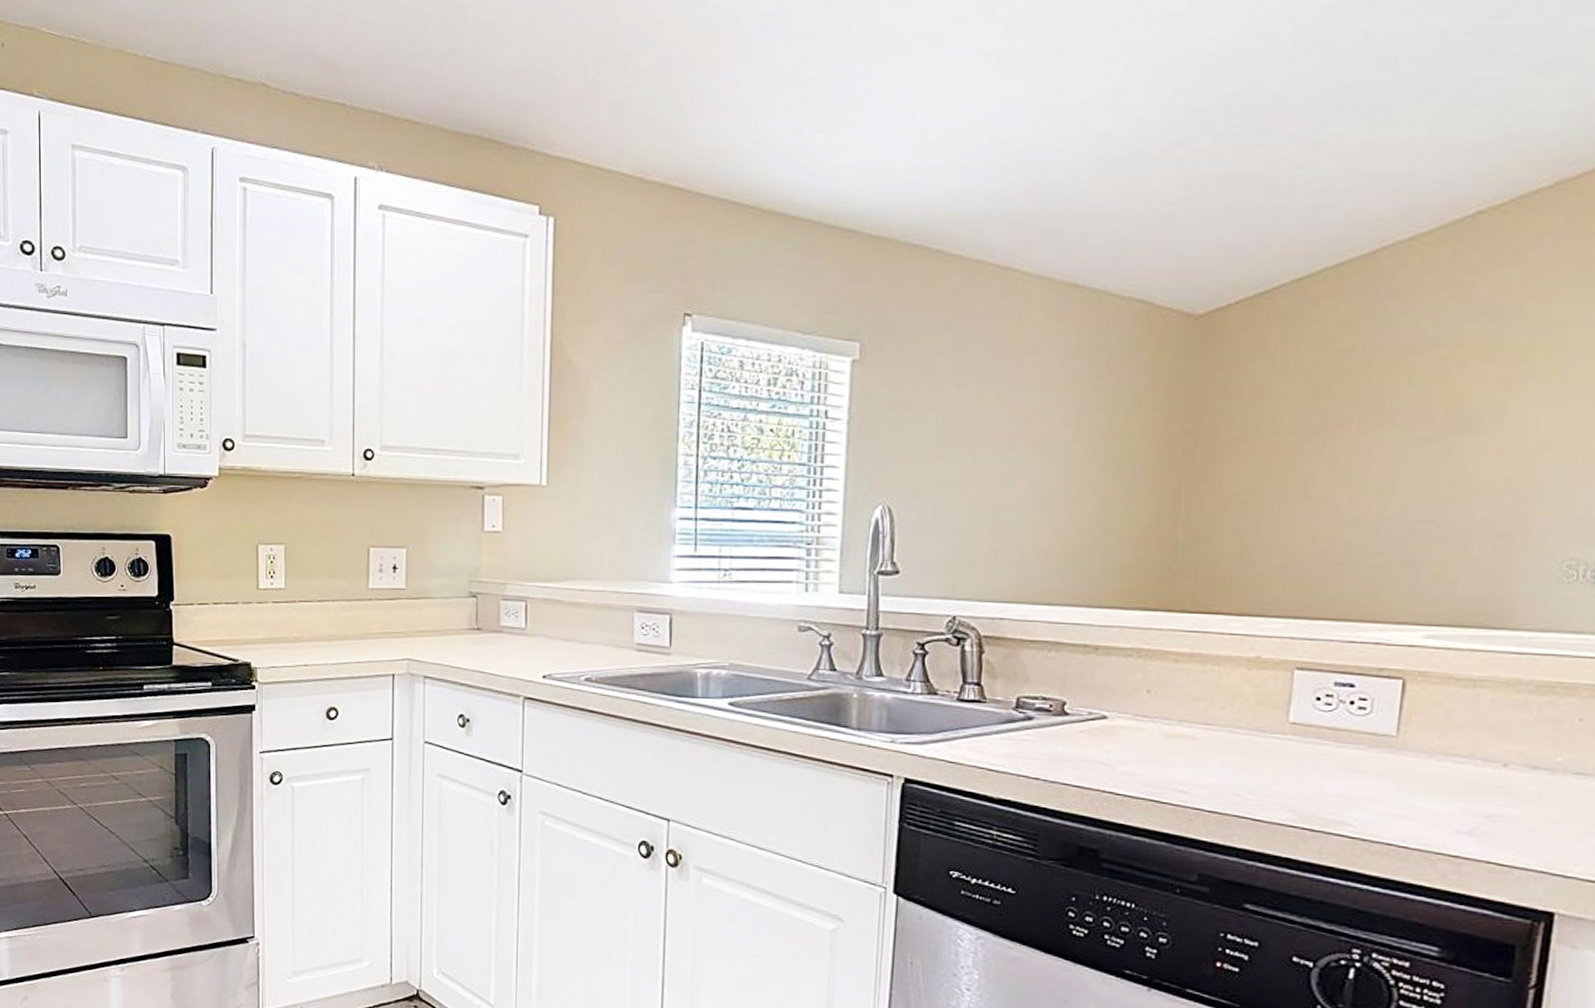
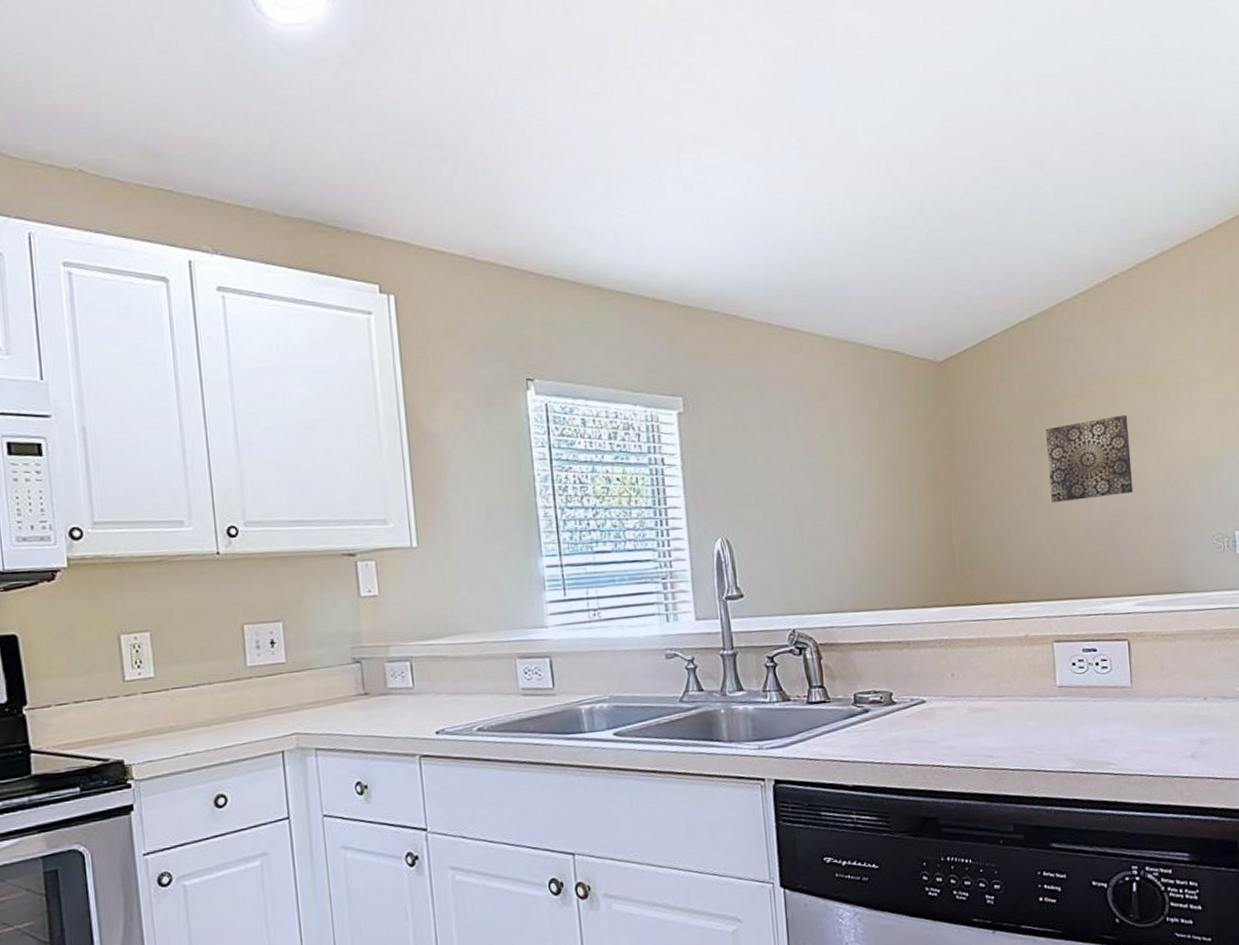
wall art: none [1325,394,1462,500] -> present [1045,414,1133,503]

